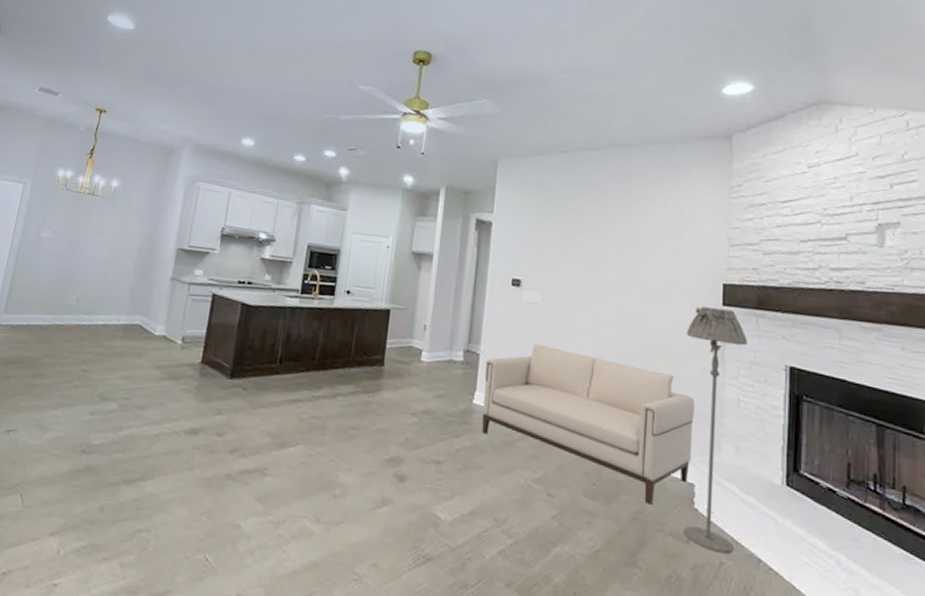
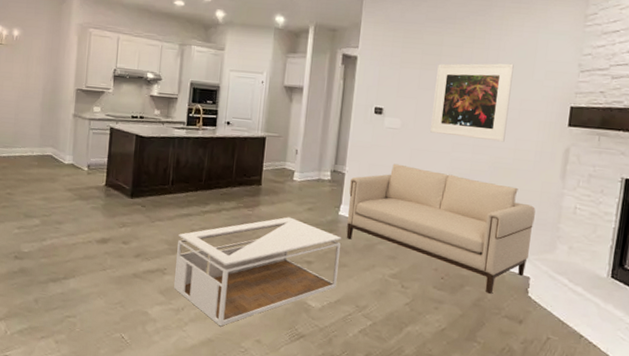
coffee table: none [275,405,476,545] -> present [174,217,341,327]
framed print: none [574,233,660,322] -> present [430,63,514,142]
floor lamp: present [684,306,748,554] -> none [518,128,589,332]

